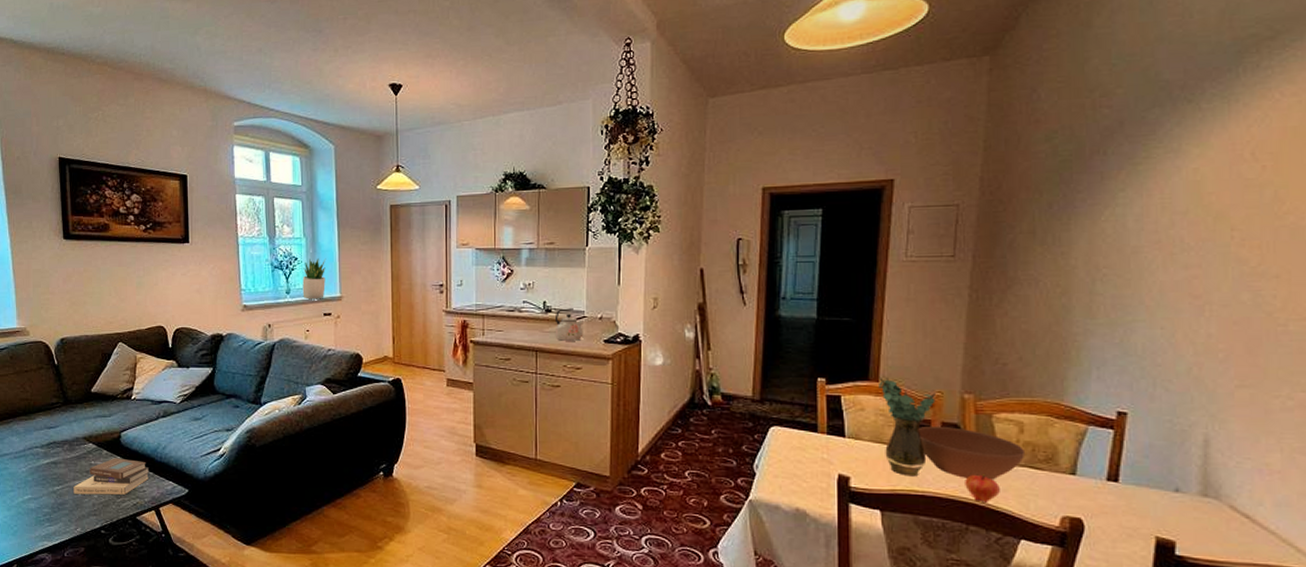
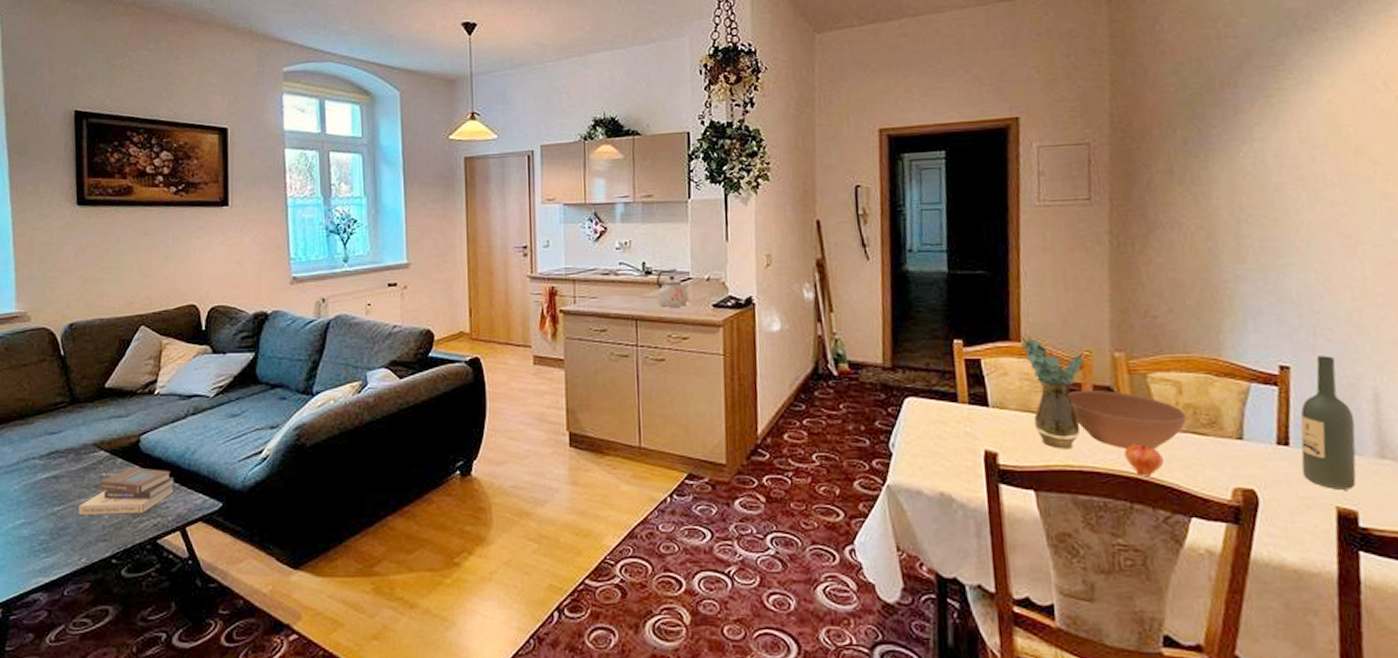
planter: present [302,257,326,300] -> none [363,219,391,268]
wine bottle: none [1127,404,1183,523] -> present [1300,356,1357,490]

